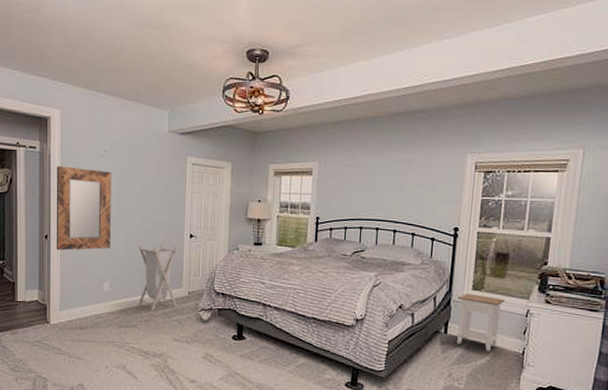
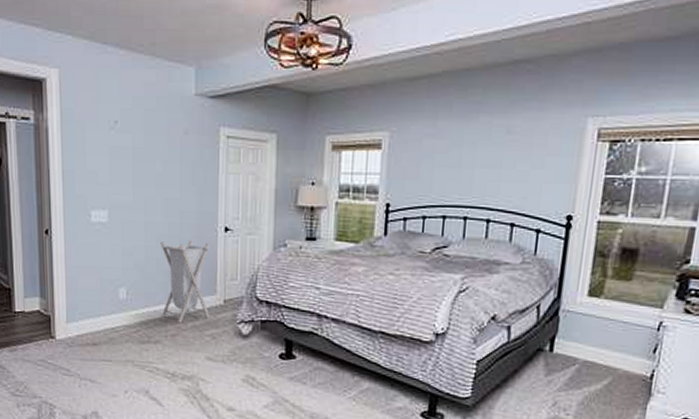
home mirror: present [56,166,112,251] -> none [56,142,126,249]
nightstand: present [456,294,505,351] -> none [565,301,631,374]

